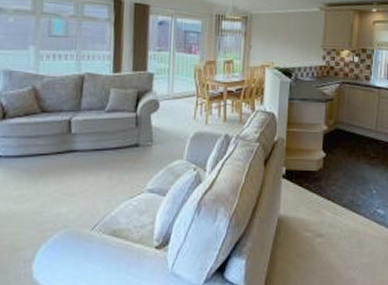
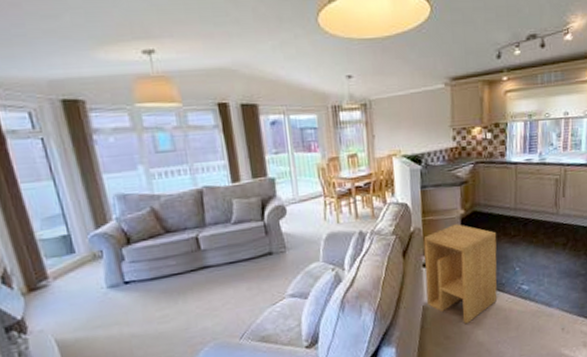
side table: none [282,139,357,244] -> present [423,224,498,325]

